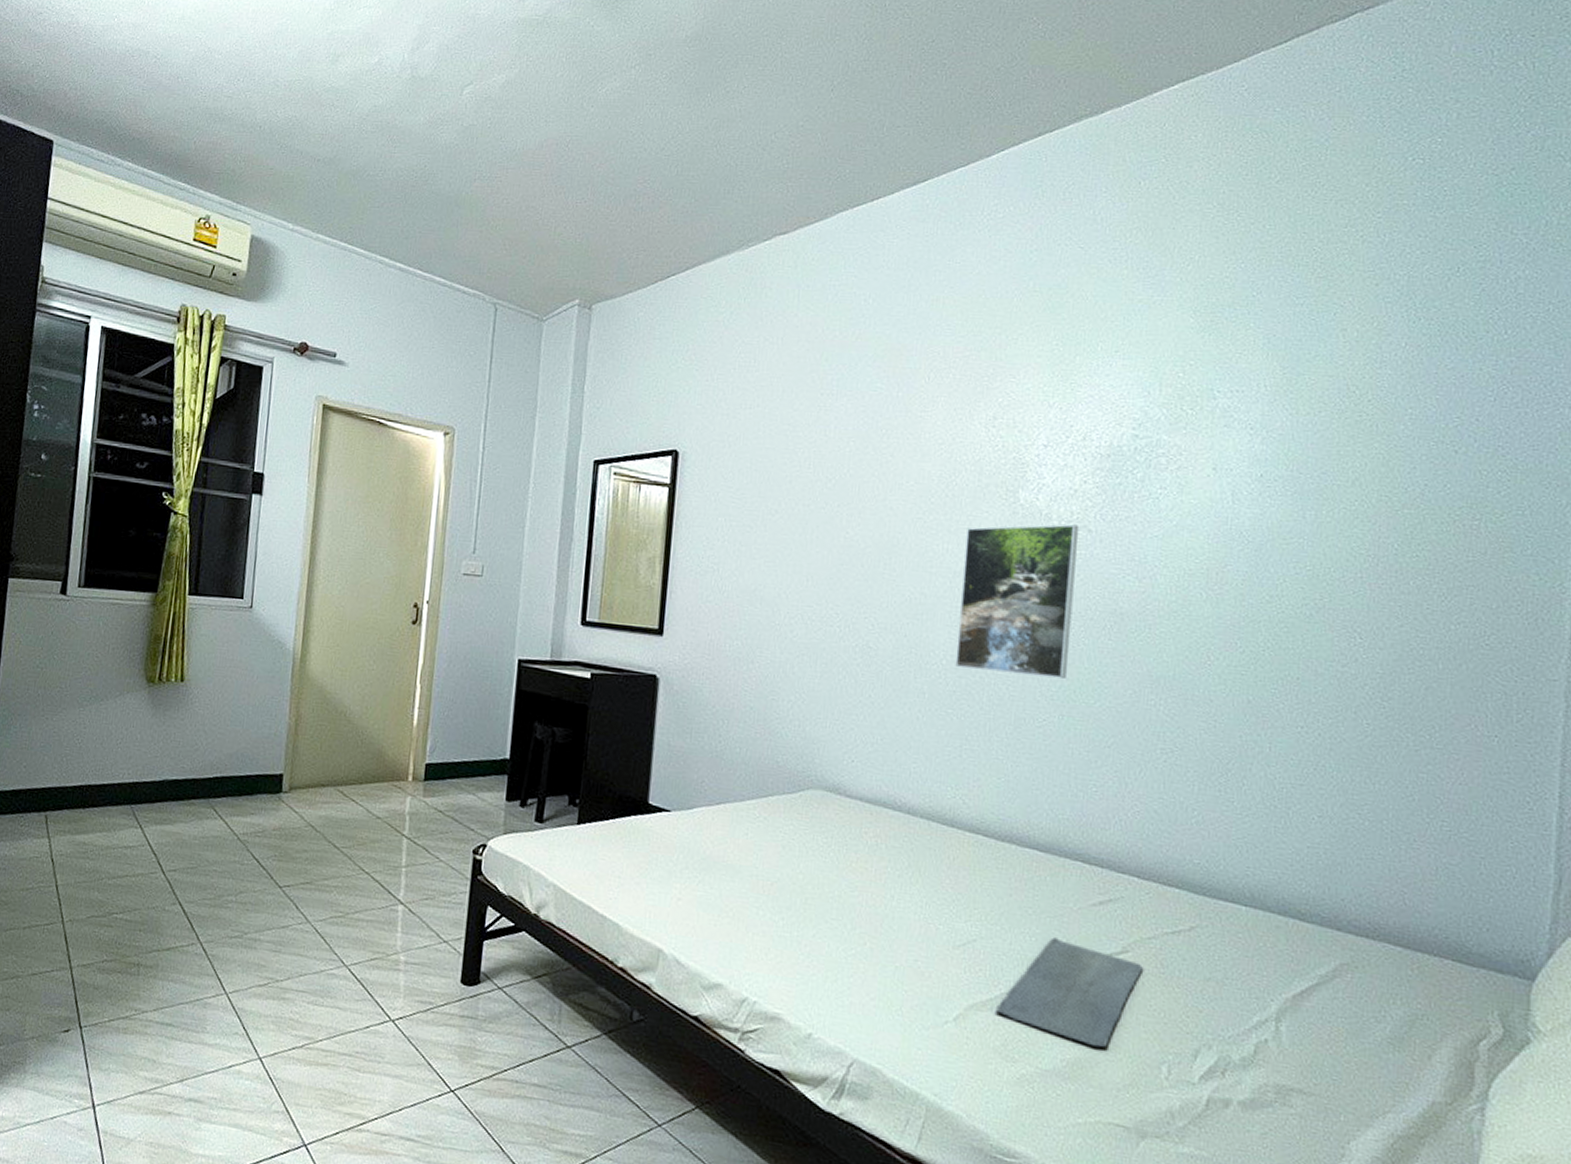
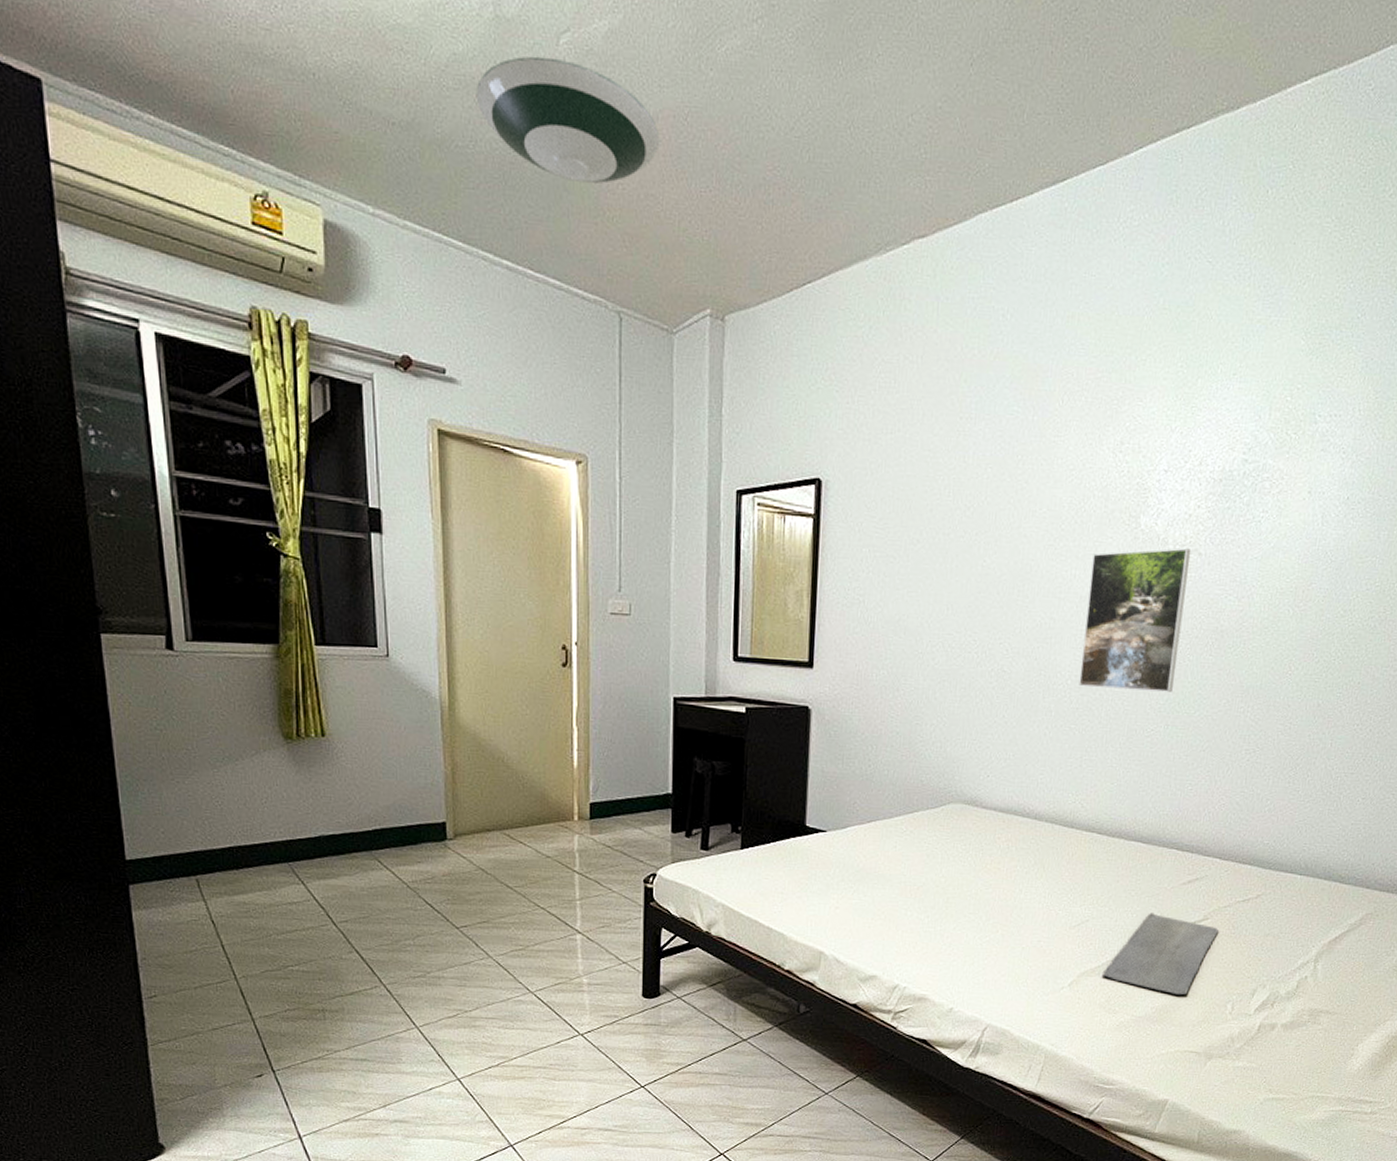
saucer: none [389,104,543,200] -> present [475,56,660,184]

